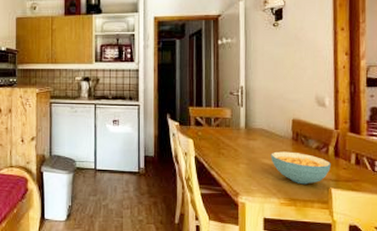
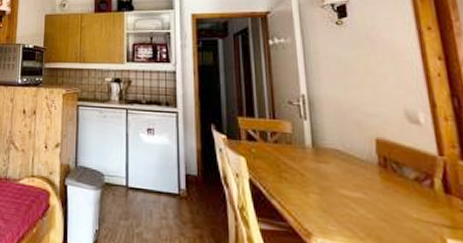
cereal bowl: present [271,151,331,185] -> none [351,180,441,230]

